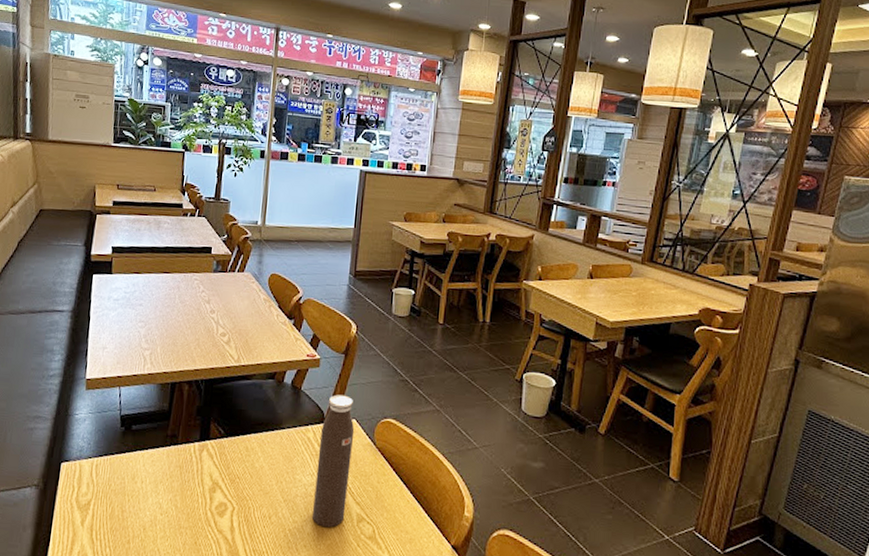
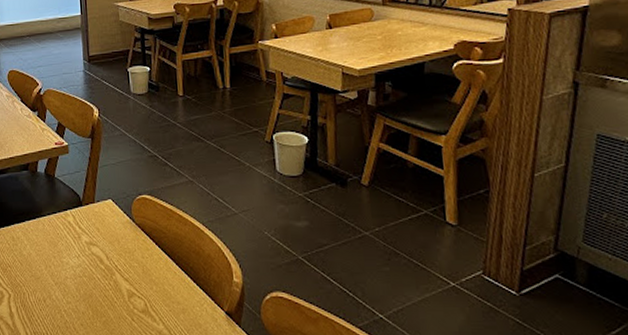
water bottle: present [311,394,355,528] -> none [80,177,116,306]

